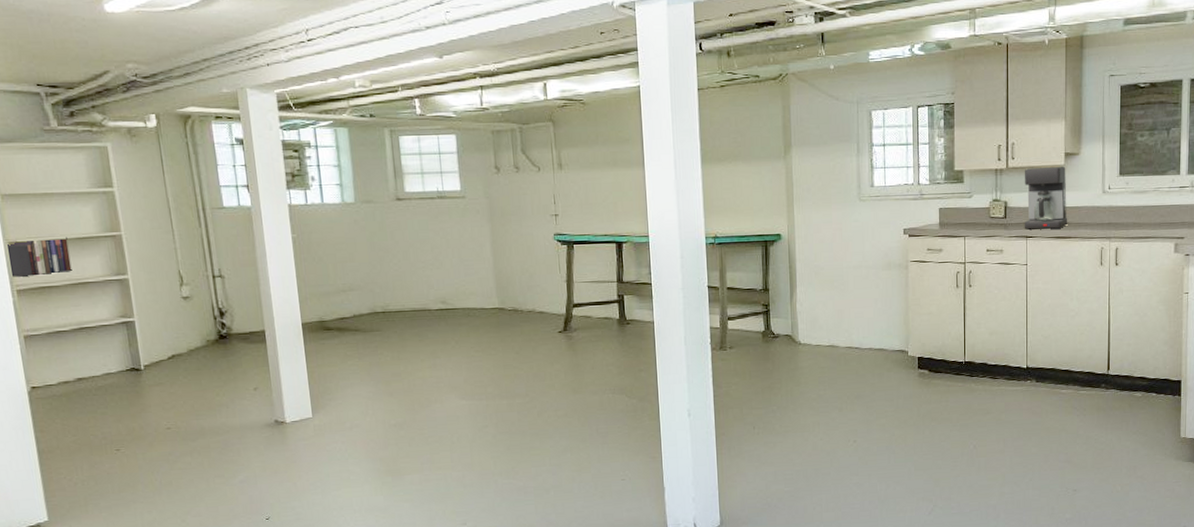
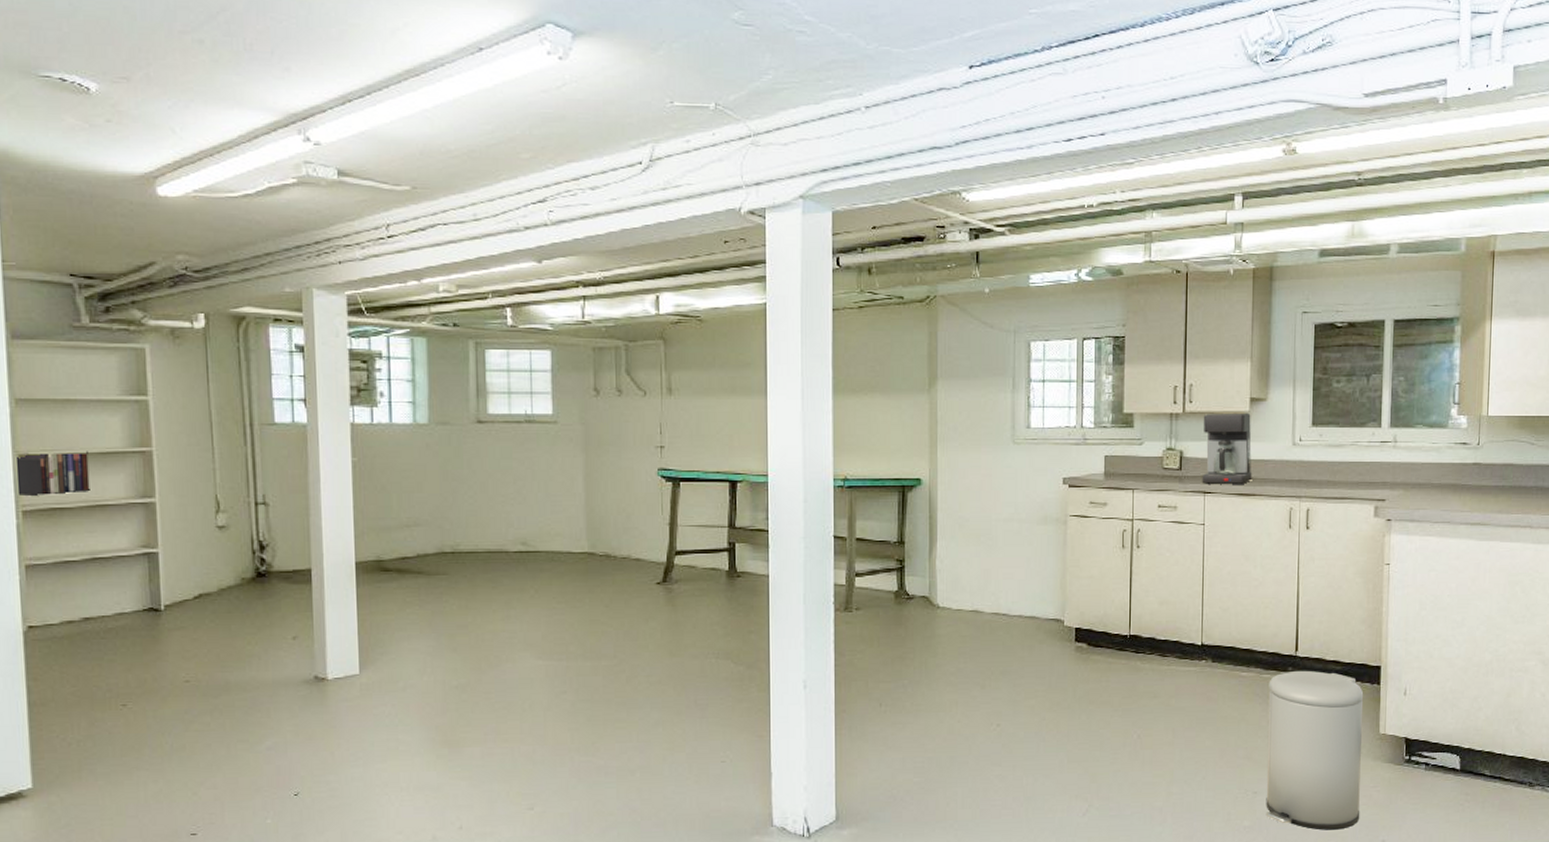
pedal bin: none [1084,386,1167,520] -> present [1265,670,1364,830]

